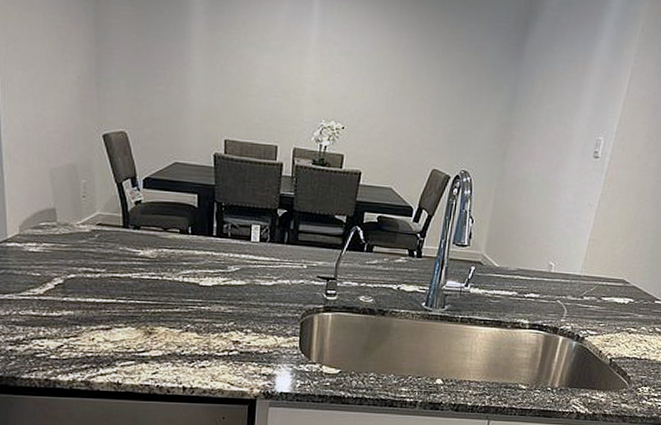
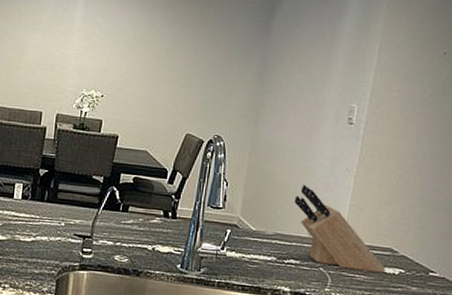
knife block: none [537,219,617,303] -> present [294,184,386,273]

